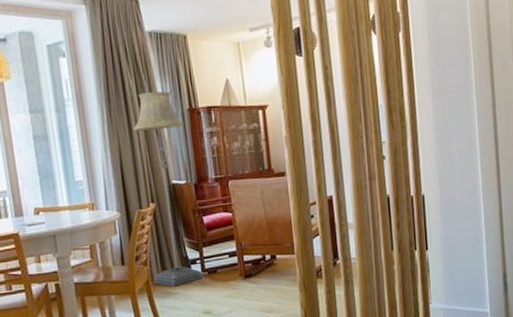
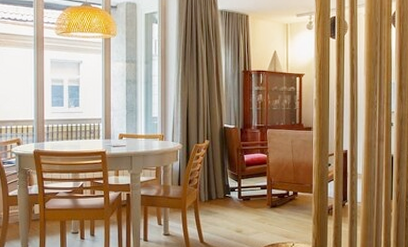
floor lamp: present [132,91,203,287] -> none [199,56,239,207]

